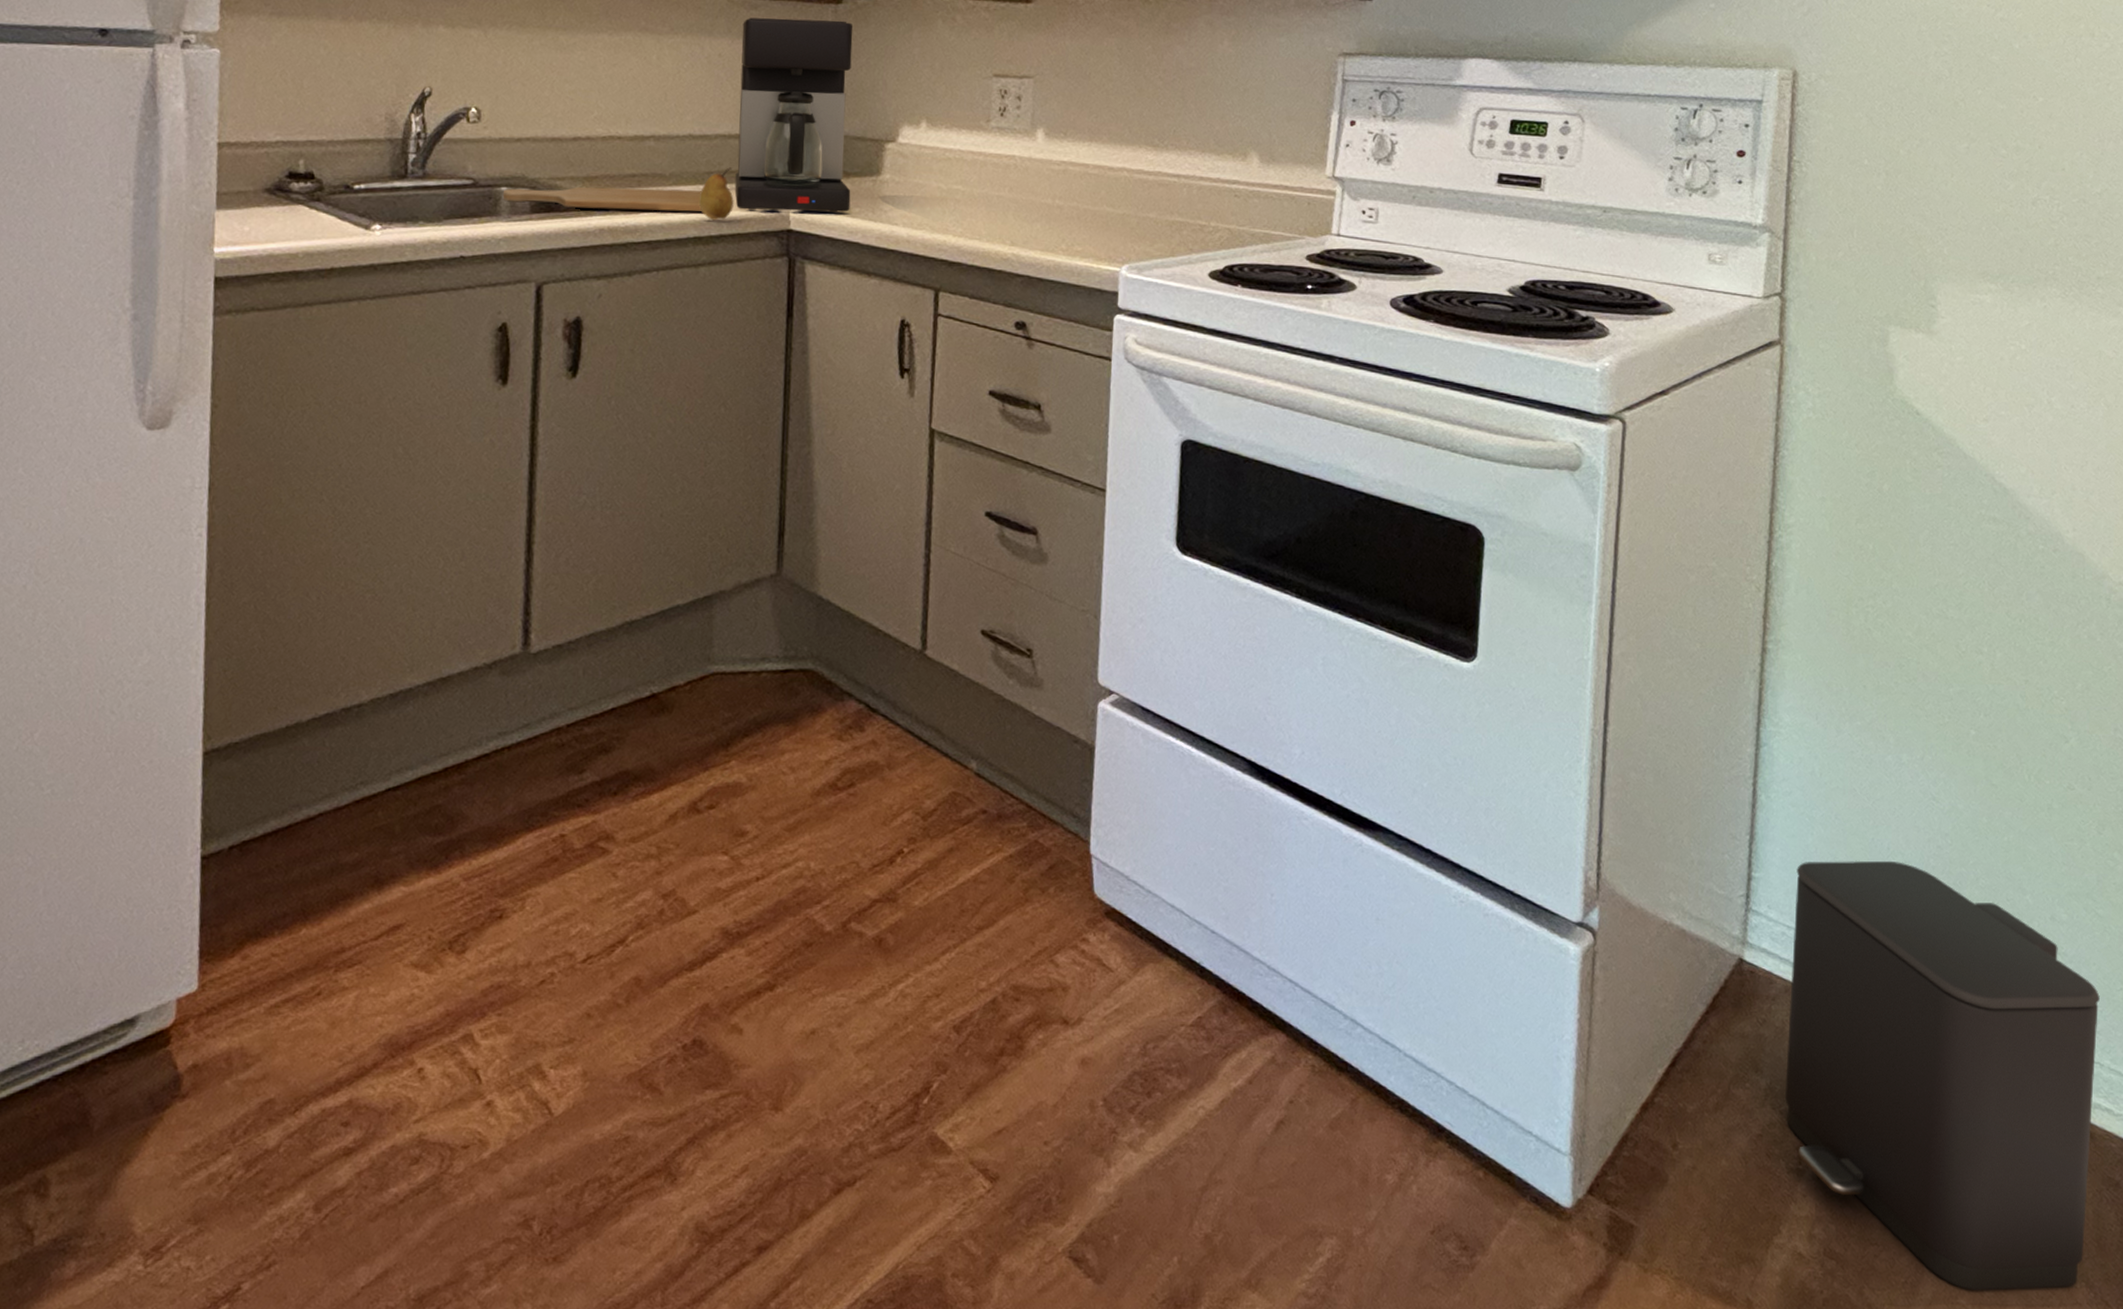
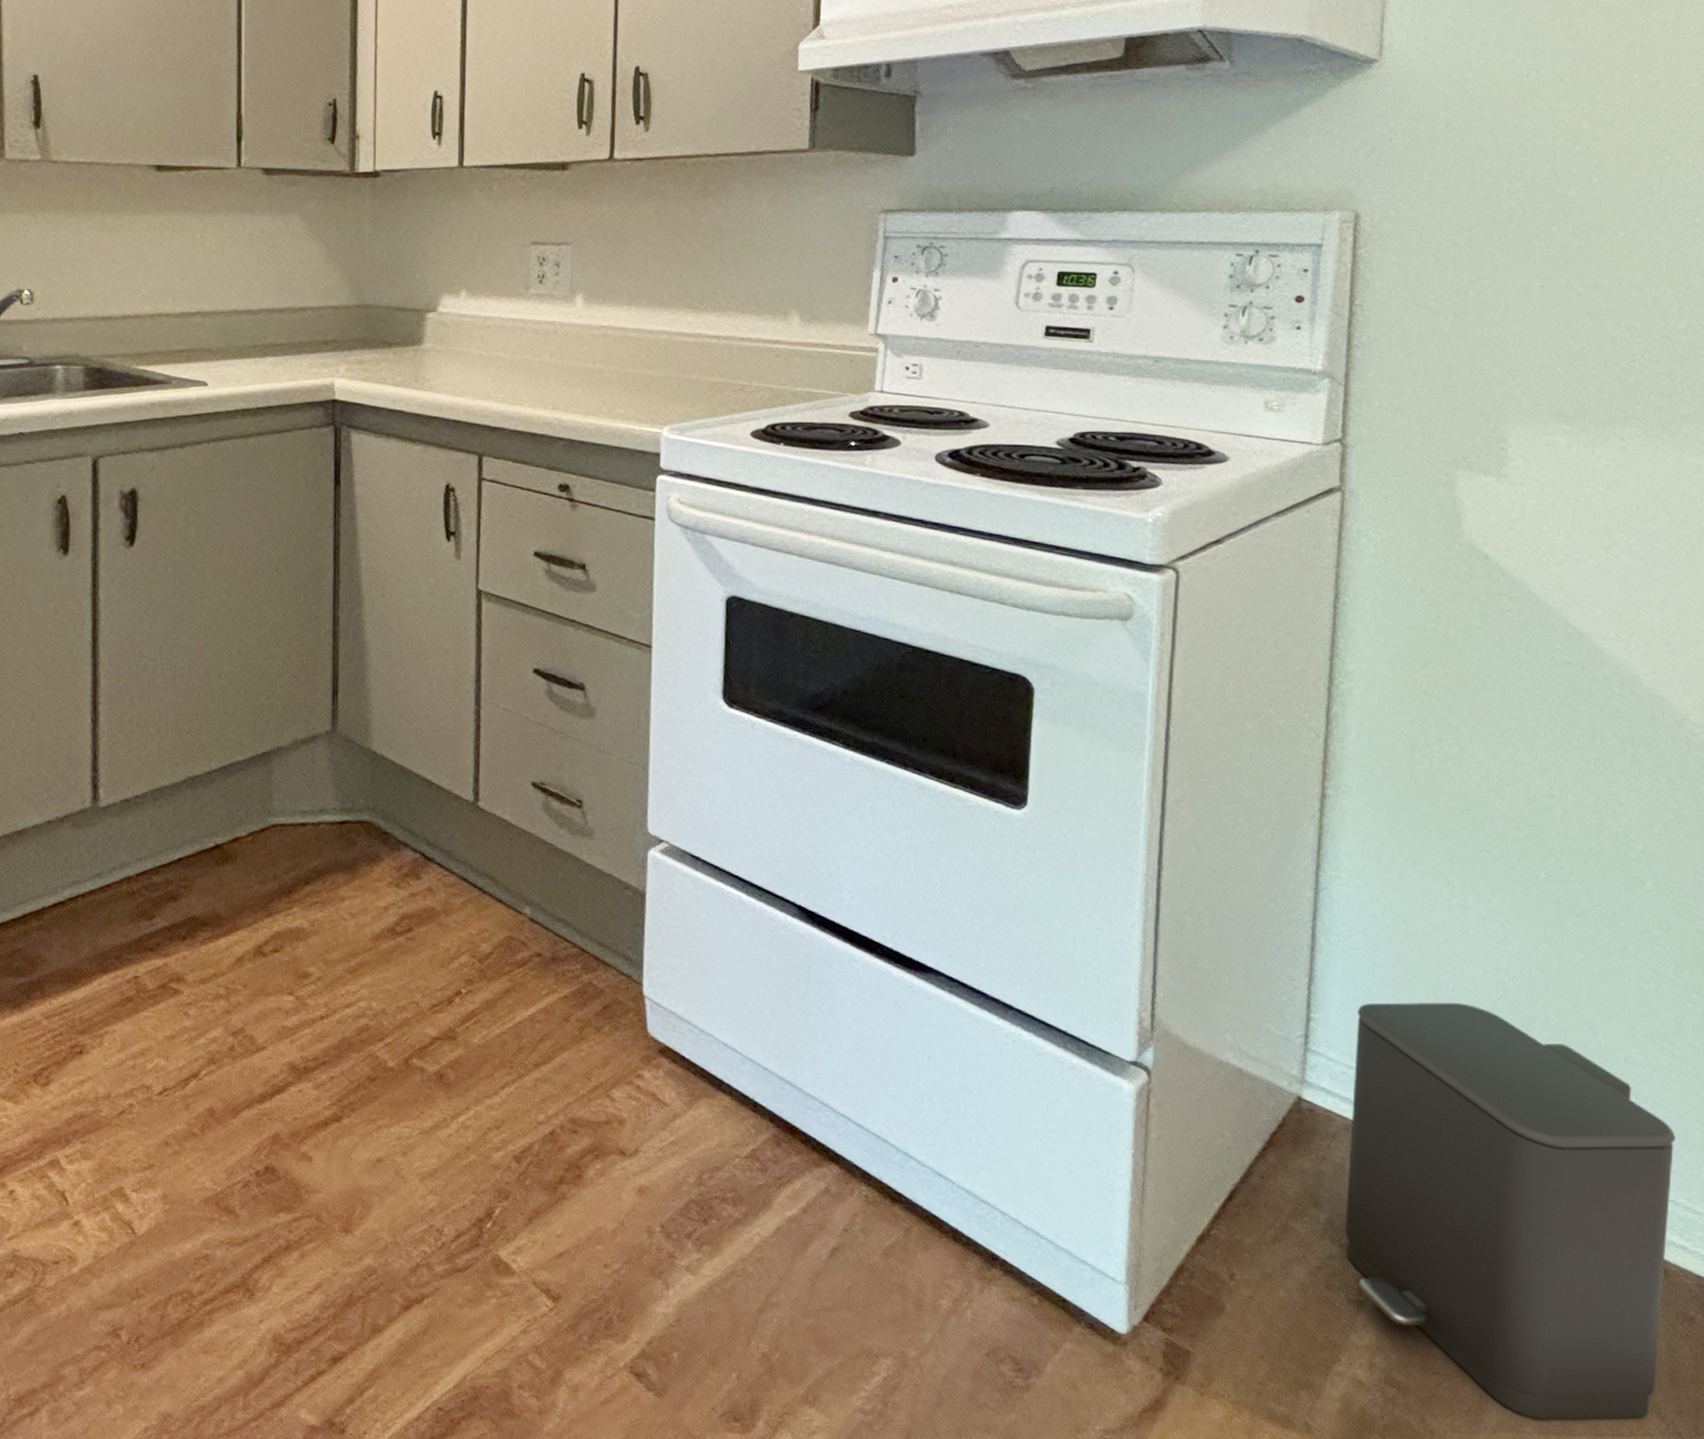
chopping board: present [502,186,702,212] -> none [57,363,249,385]
fruit: present [698,167,734,221] -> none [245,340,280,393]
coffee maker: present [734,17,853,213] -> none [280,193,394,382]

